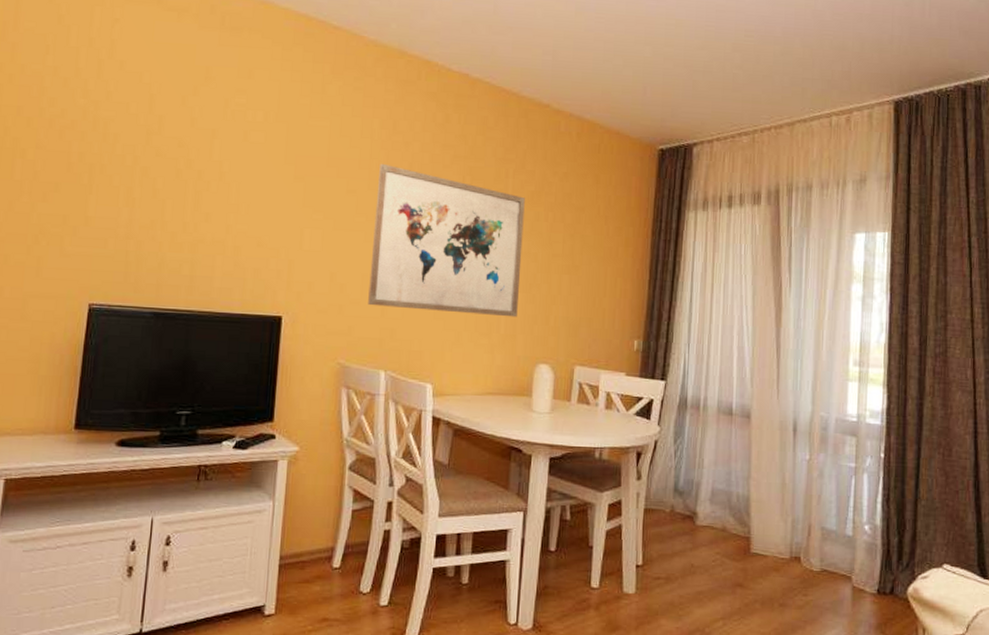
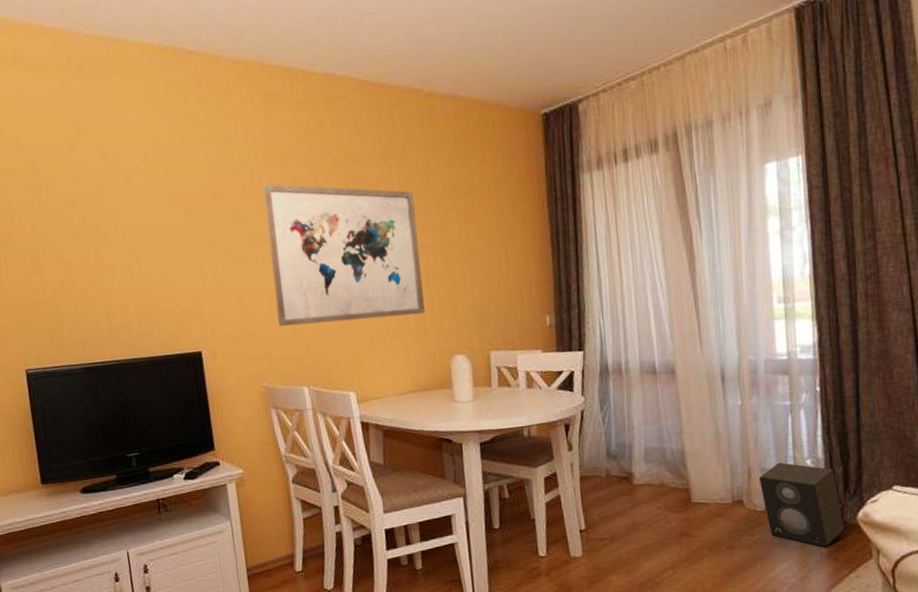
speaker: none [817,523,895,619] -> present [758,462,845,548]

